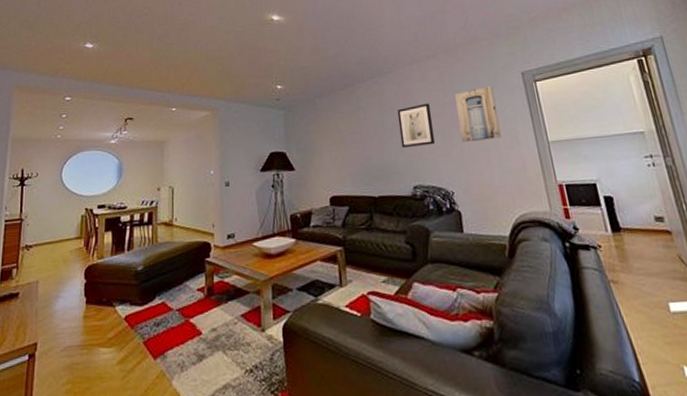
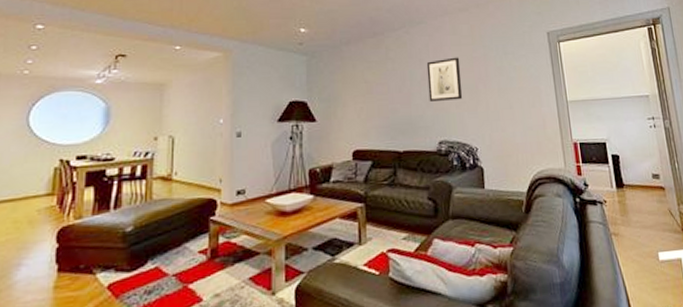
wall art: present [455,86,502,142] -> none [484,44,525,98]

